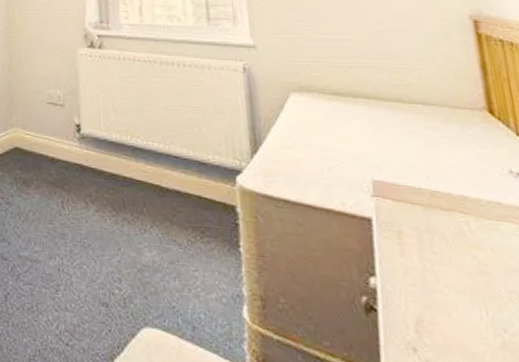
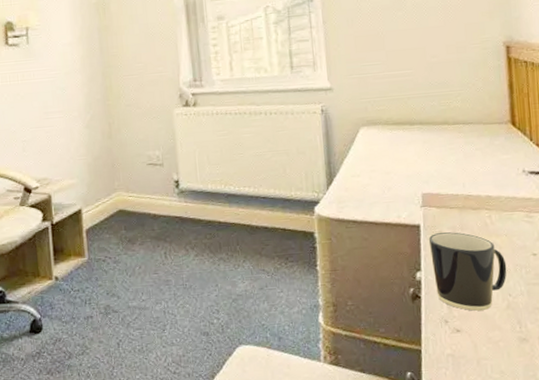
mug: none [384,232,498,345] -> present [428,232,507,311]

